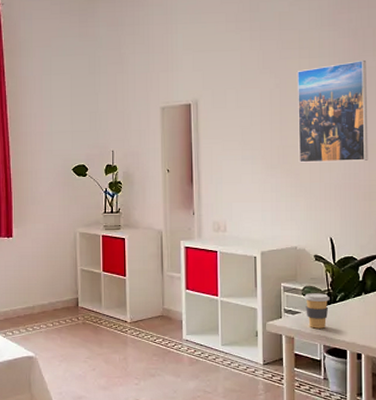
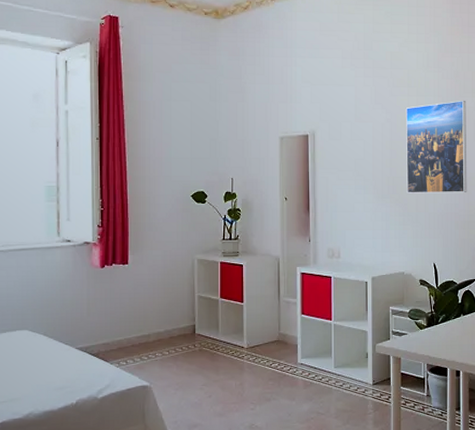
coffee cup: present [303,293,330,329] -> none [409,315,433,349]

